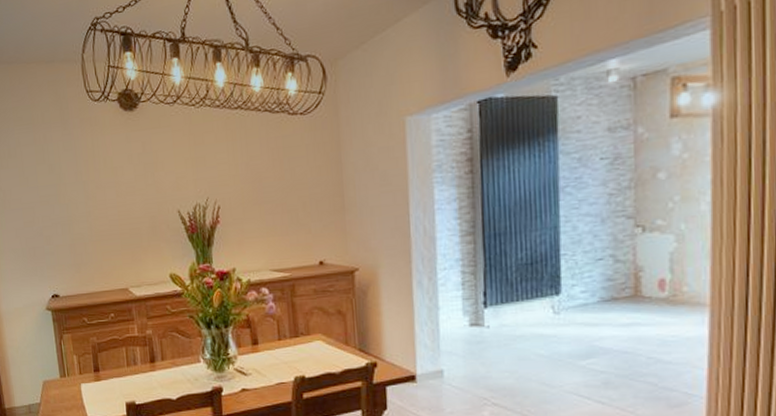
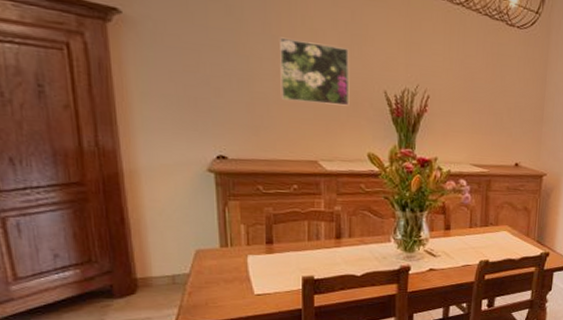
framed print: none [89,178,149,236] -> present [280,37,350,106]

